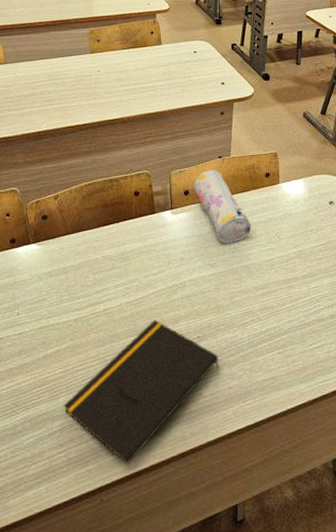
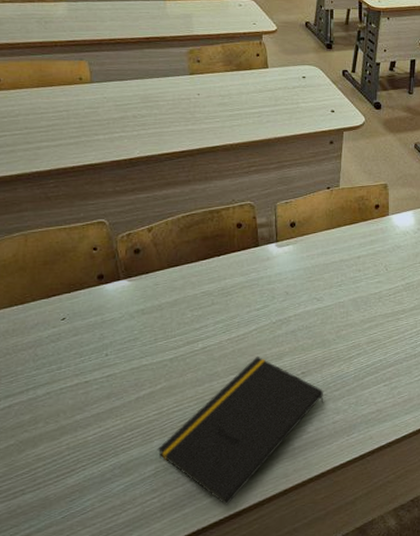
pencil case: present [193,169,251,244] -> none [300,200,359,277]

